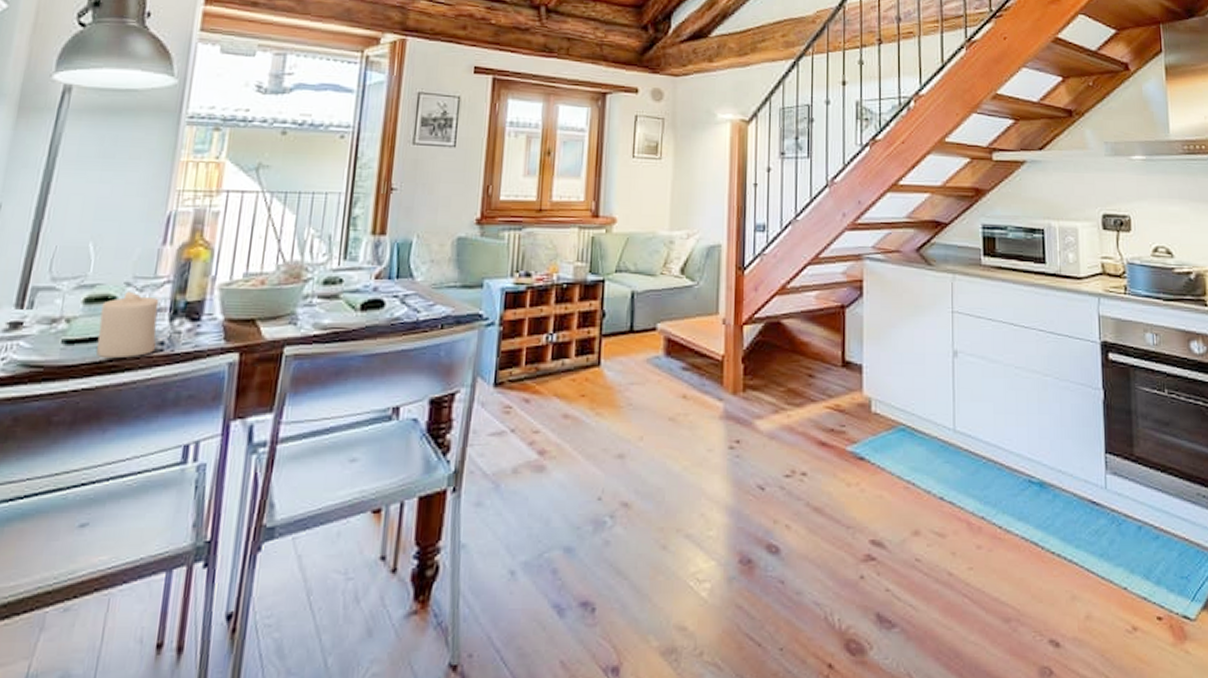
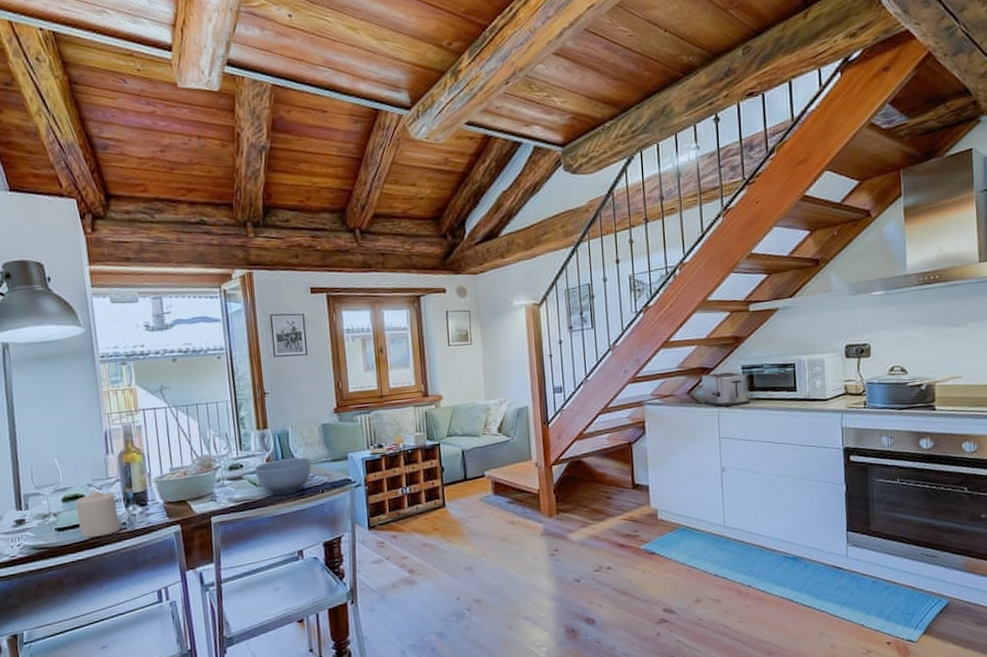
bowl: none [356,277,435,326] -> present [254,457,312,495]
toaster: none [934,230,991,274] -> present [702,372,750,408]

